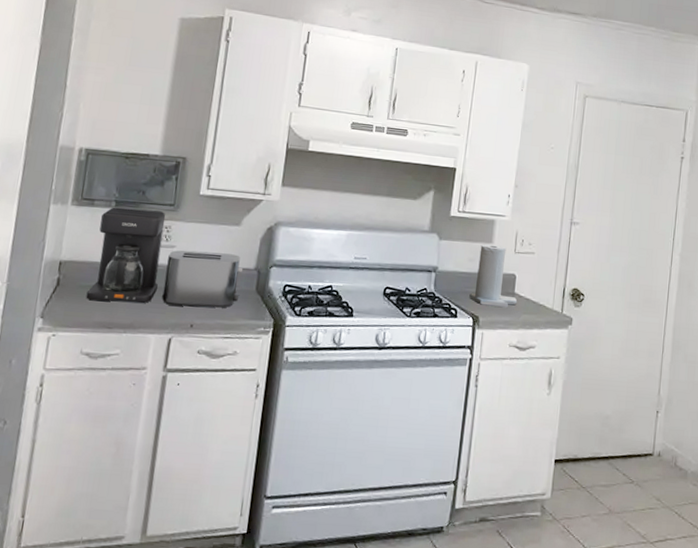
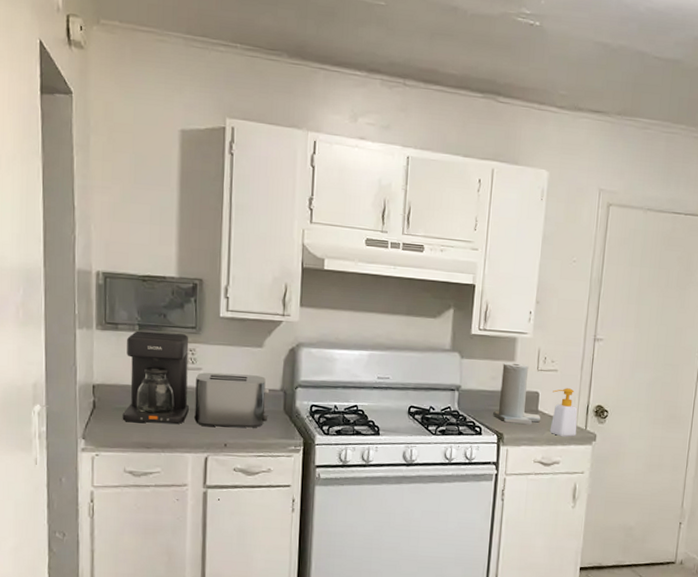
soap bottle: none [525,270,554,321] -> present [549,388,578,438]

